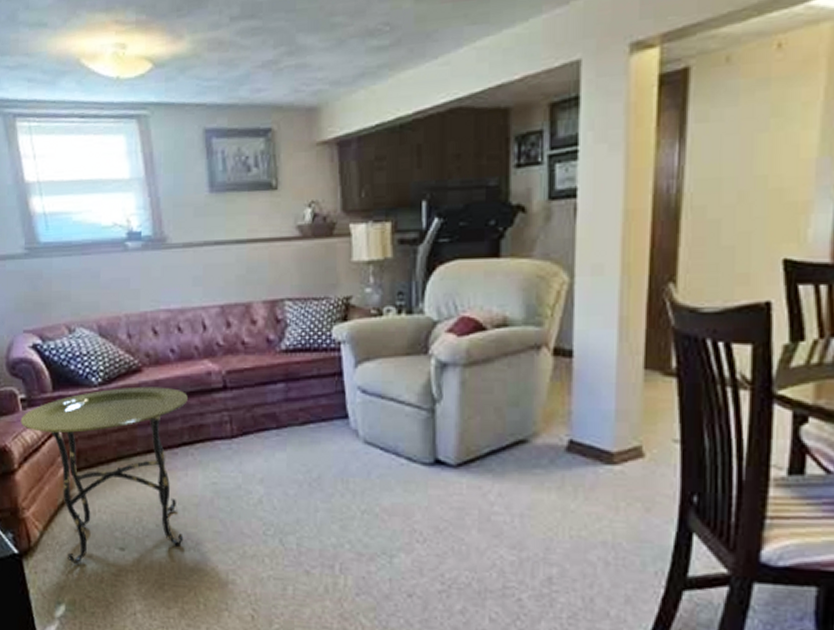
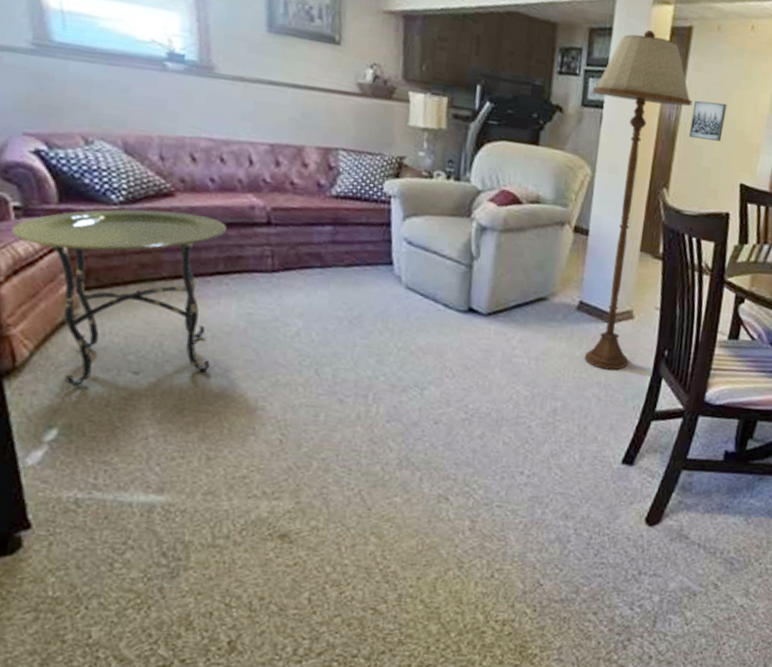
floor lamp: none [561,85,699,525] -> present [584,29,692,370]
wall art: none [698,156,752,210] -> present [688,100,727,141]

